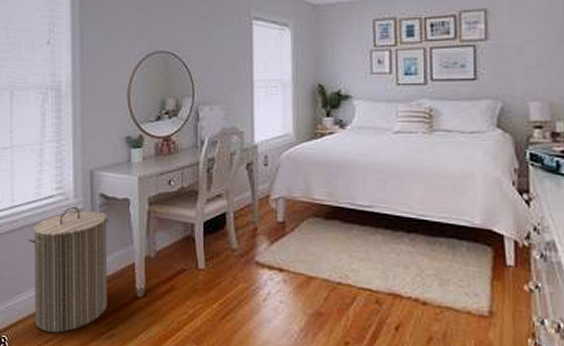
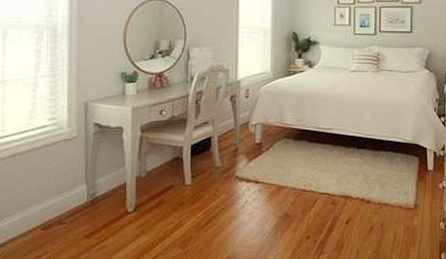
laundry hamper: present [28,206,109,333] -> none [19,134,102,249]

